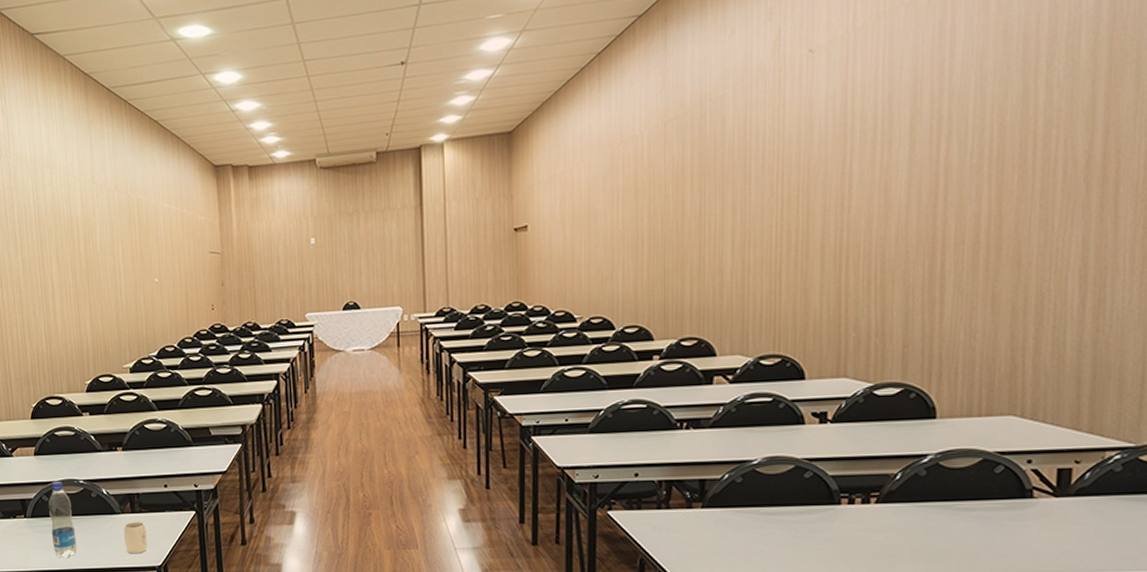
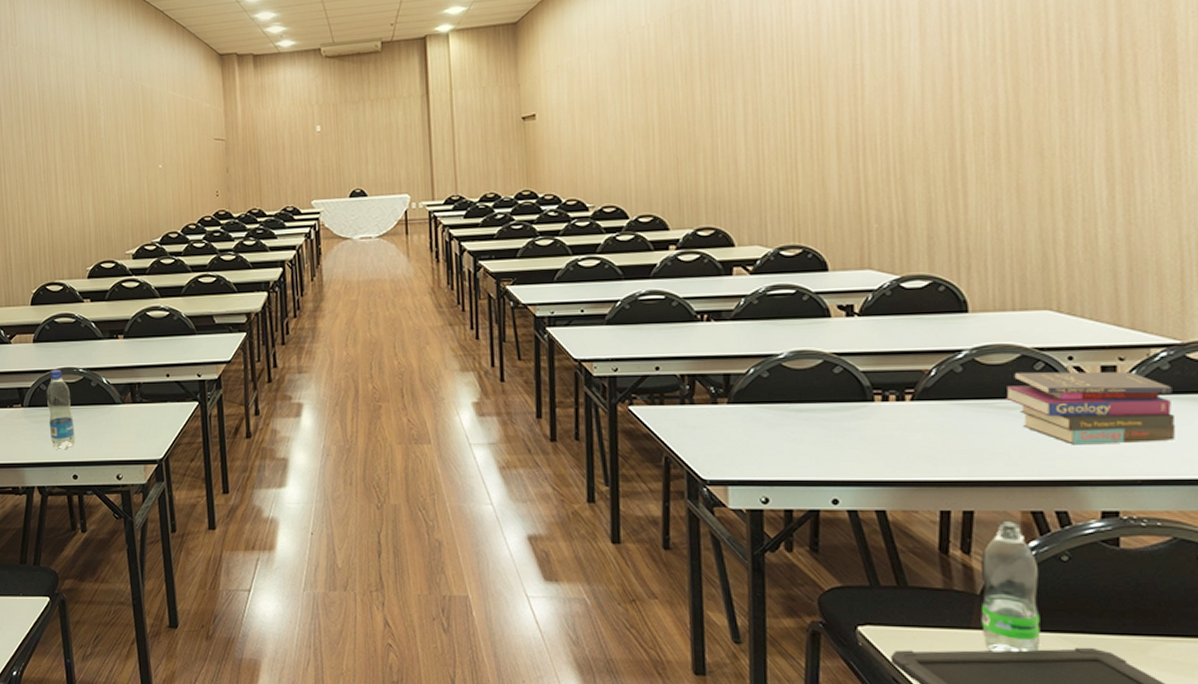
mug: present [123,522,147,554] -> none [123,413,148,446]
books: none [965,474,1123,544] -> present [1005,371,1176,445]

